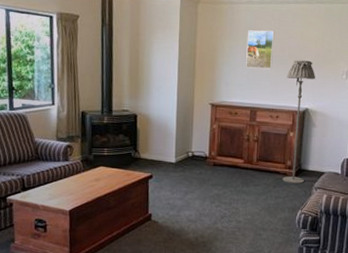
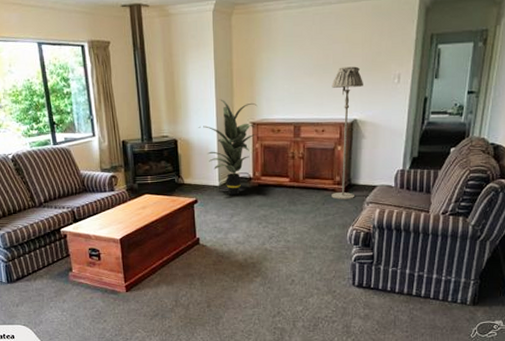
indoor plant: none [159,79,217,173] -> present [198,99,258,196]
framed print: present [246,30,275,69] -> none [286,36,316,80]

